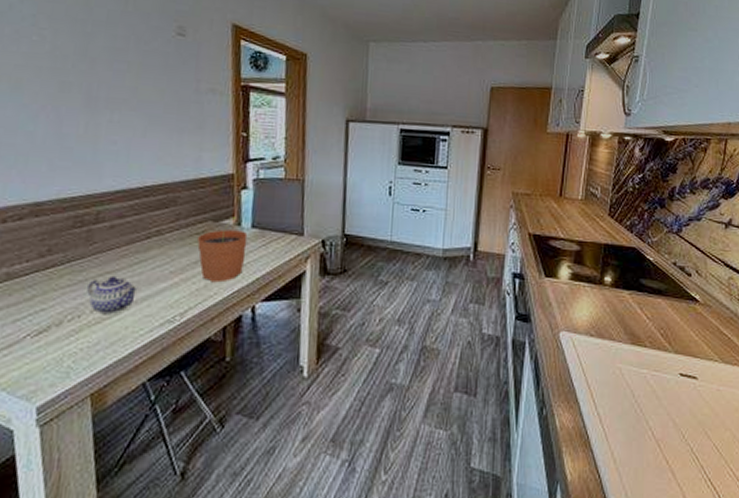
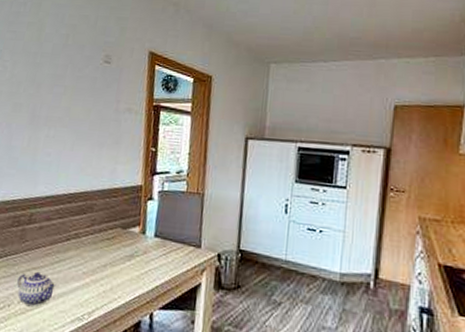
plant pot: present [196,217,248,283] -> none [107,225,151,287]

